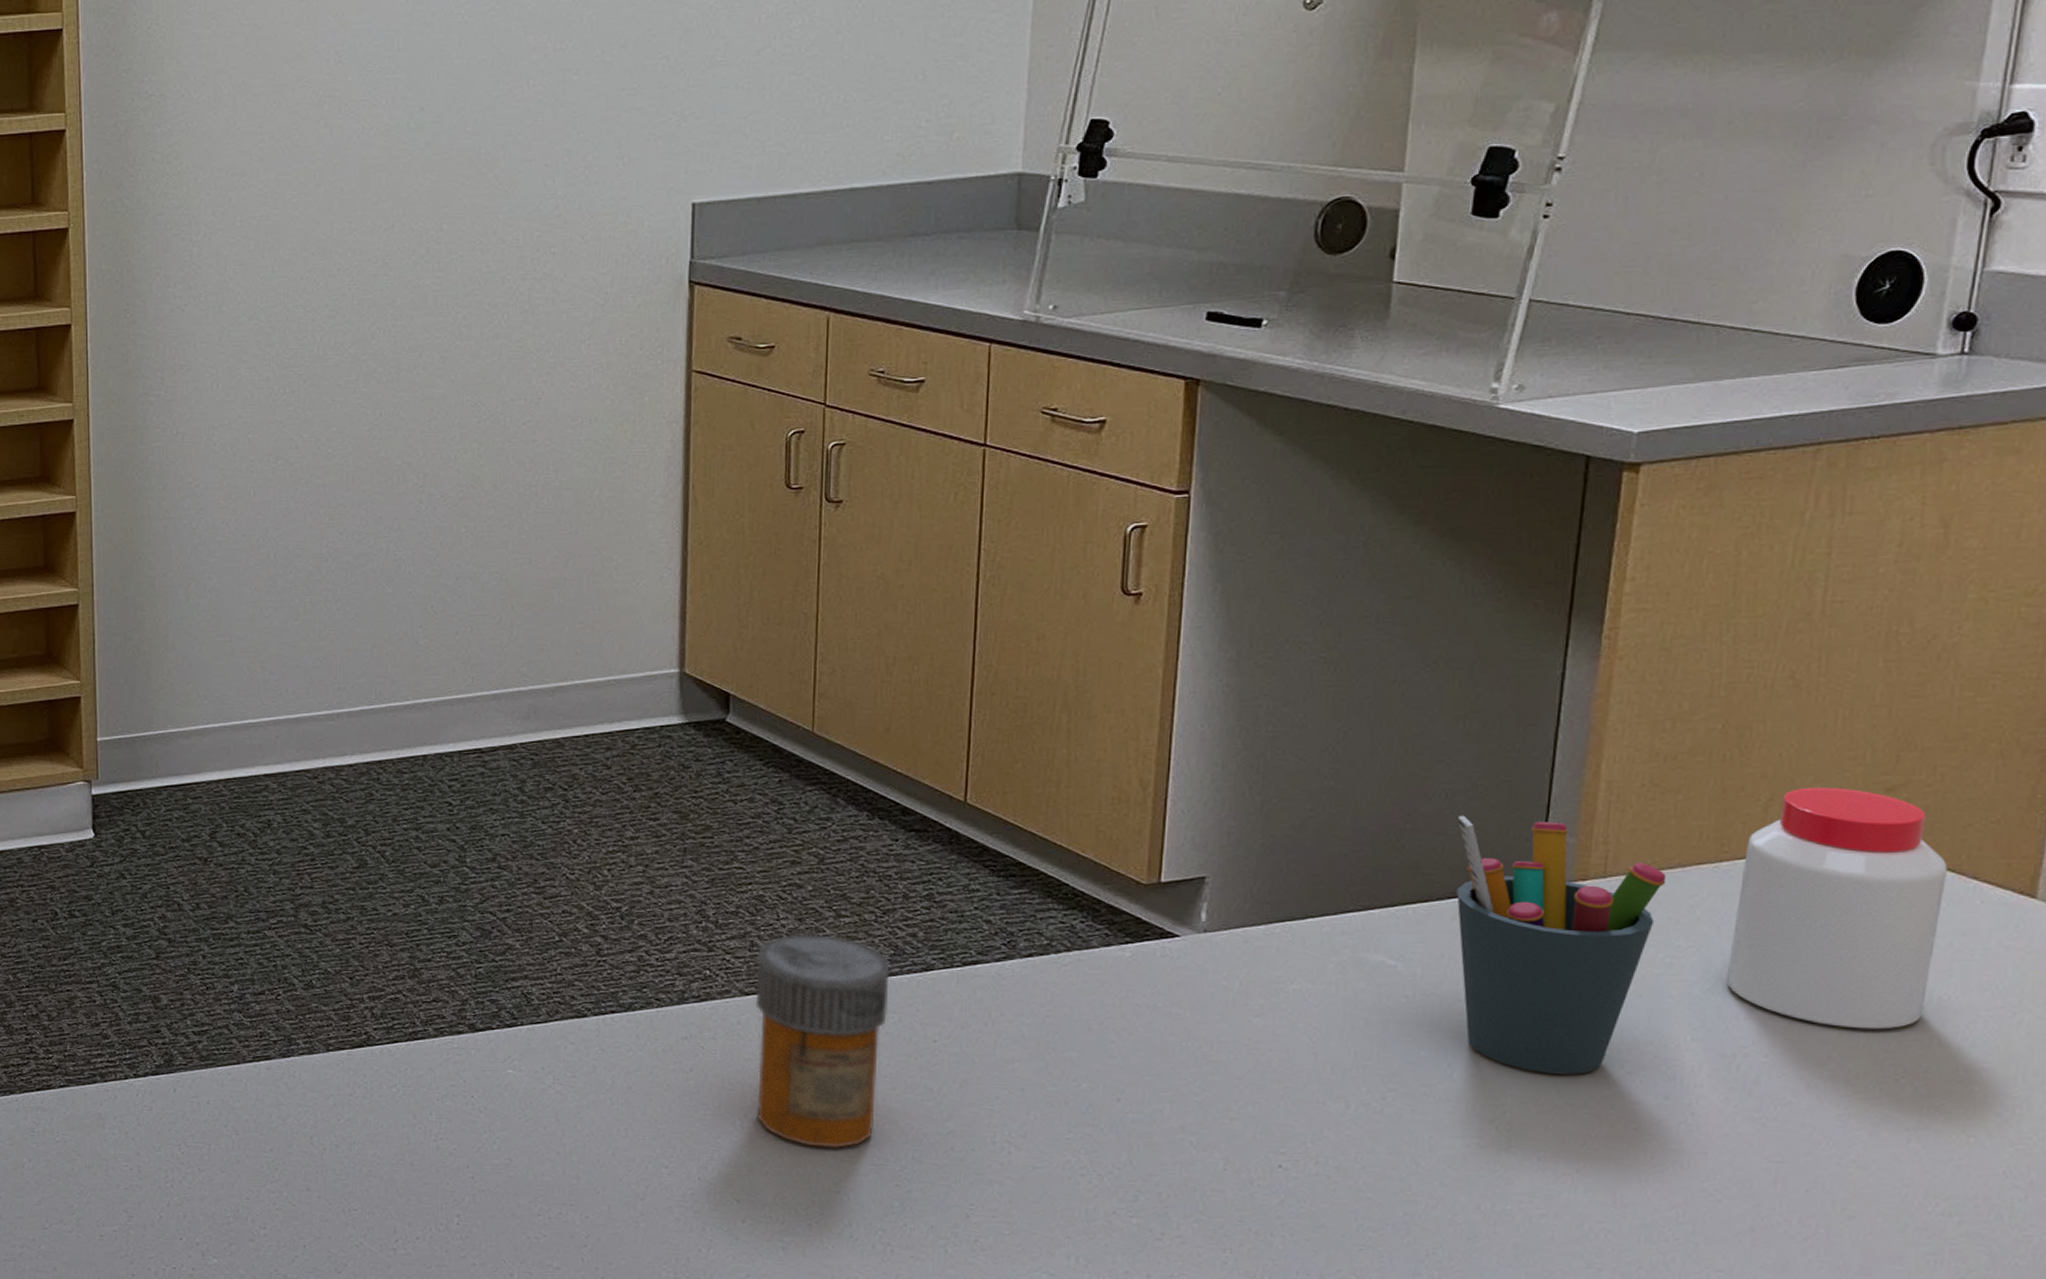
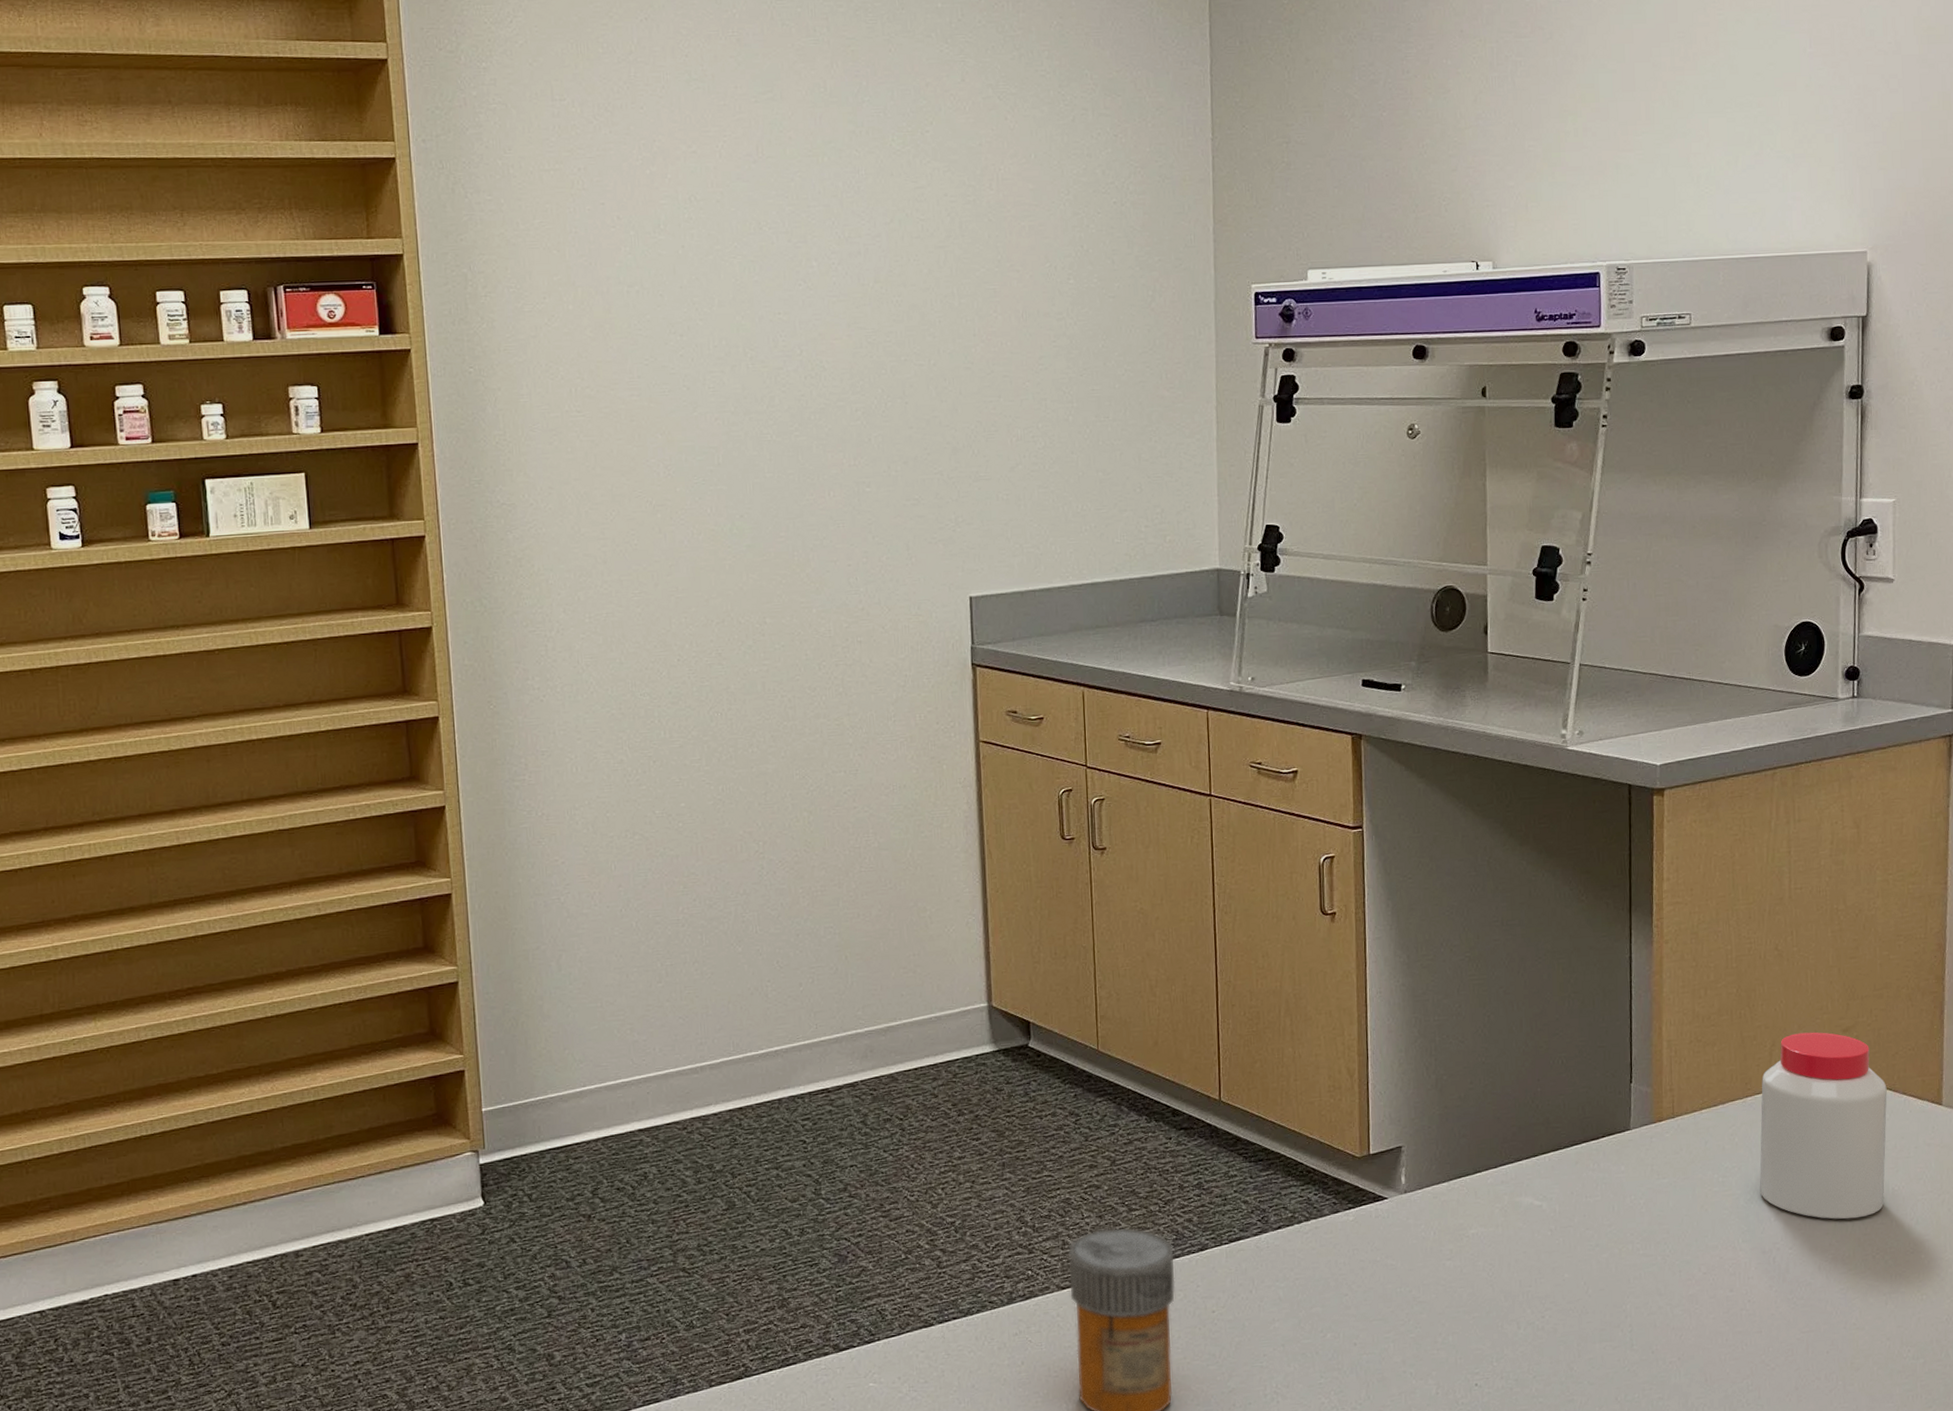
pen holder: present [1457,815,1667,1074] -> none [1572,1076,1714,1281]

